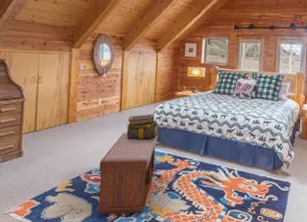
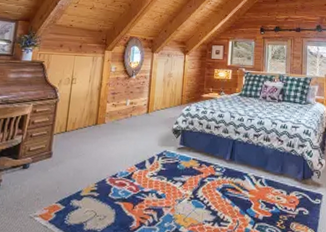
bench: present [97,132,159,214] -> none [120,134,184,223]
stack of books: present [126,114,159,140] -> none [152,116,185,143]

